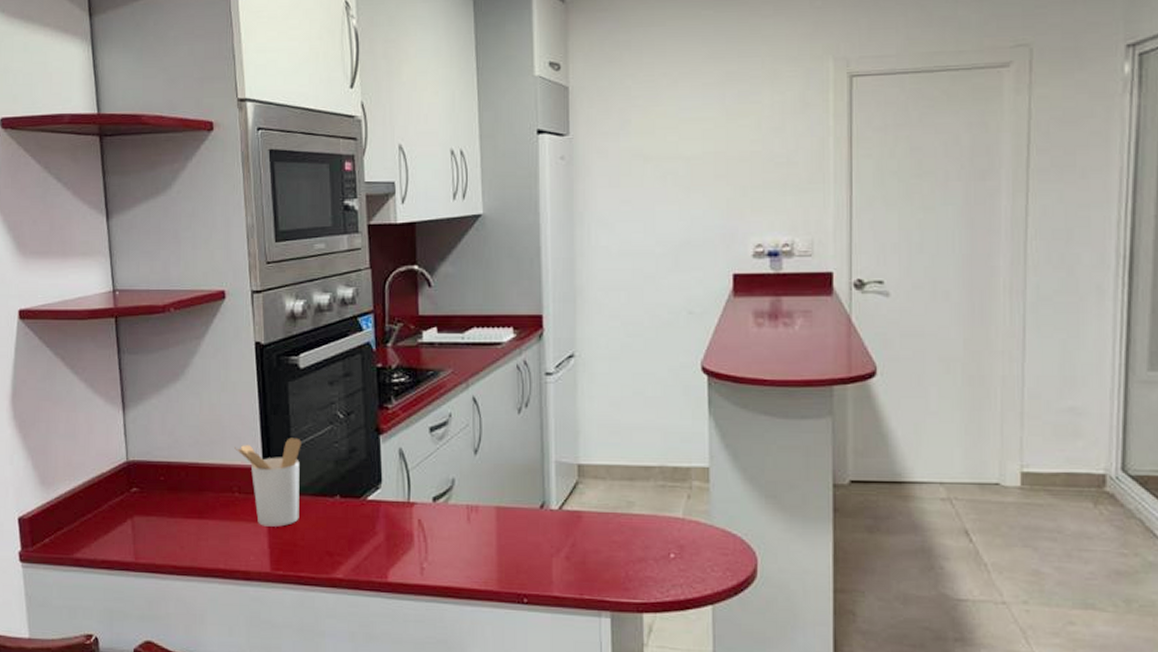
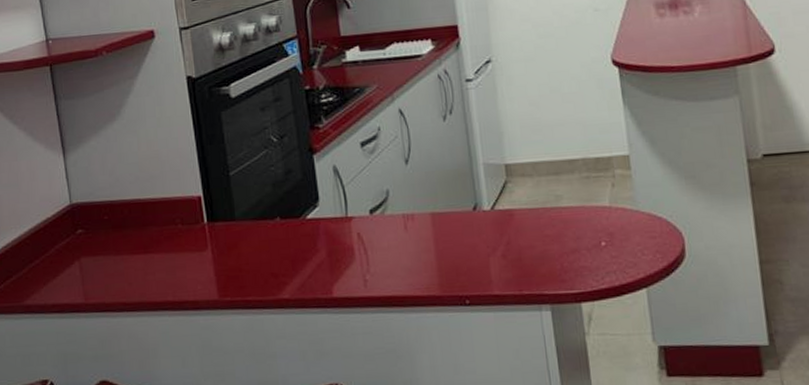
utensil holder: present [235,437,301,527] -> none [174,165,242,255]

